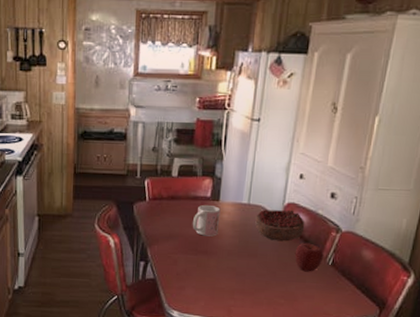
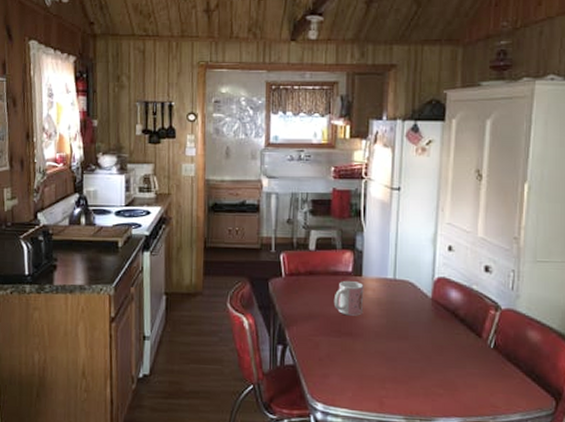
decorative bowl: present [255,209,305,242] -> none [403,285,459,321]
apple: present [294,243,324,272] -> none [450,322,484,357]

